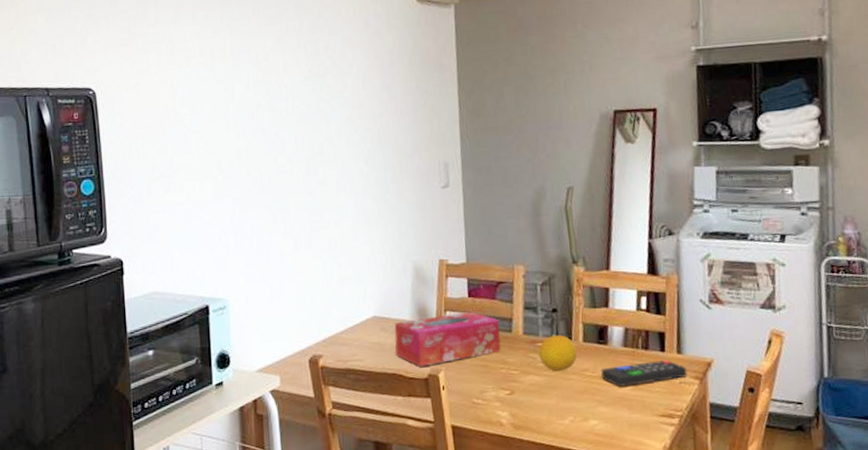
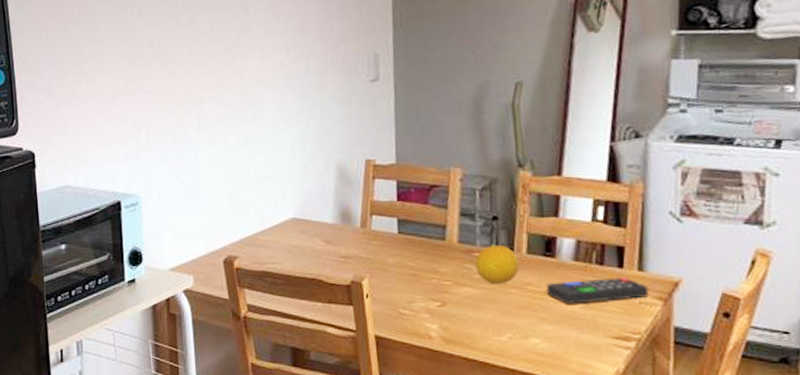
tissue box: present [394,311,501,367] -> none [315,216,432,273]

